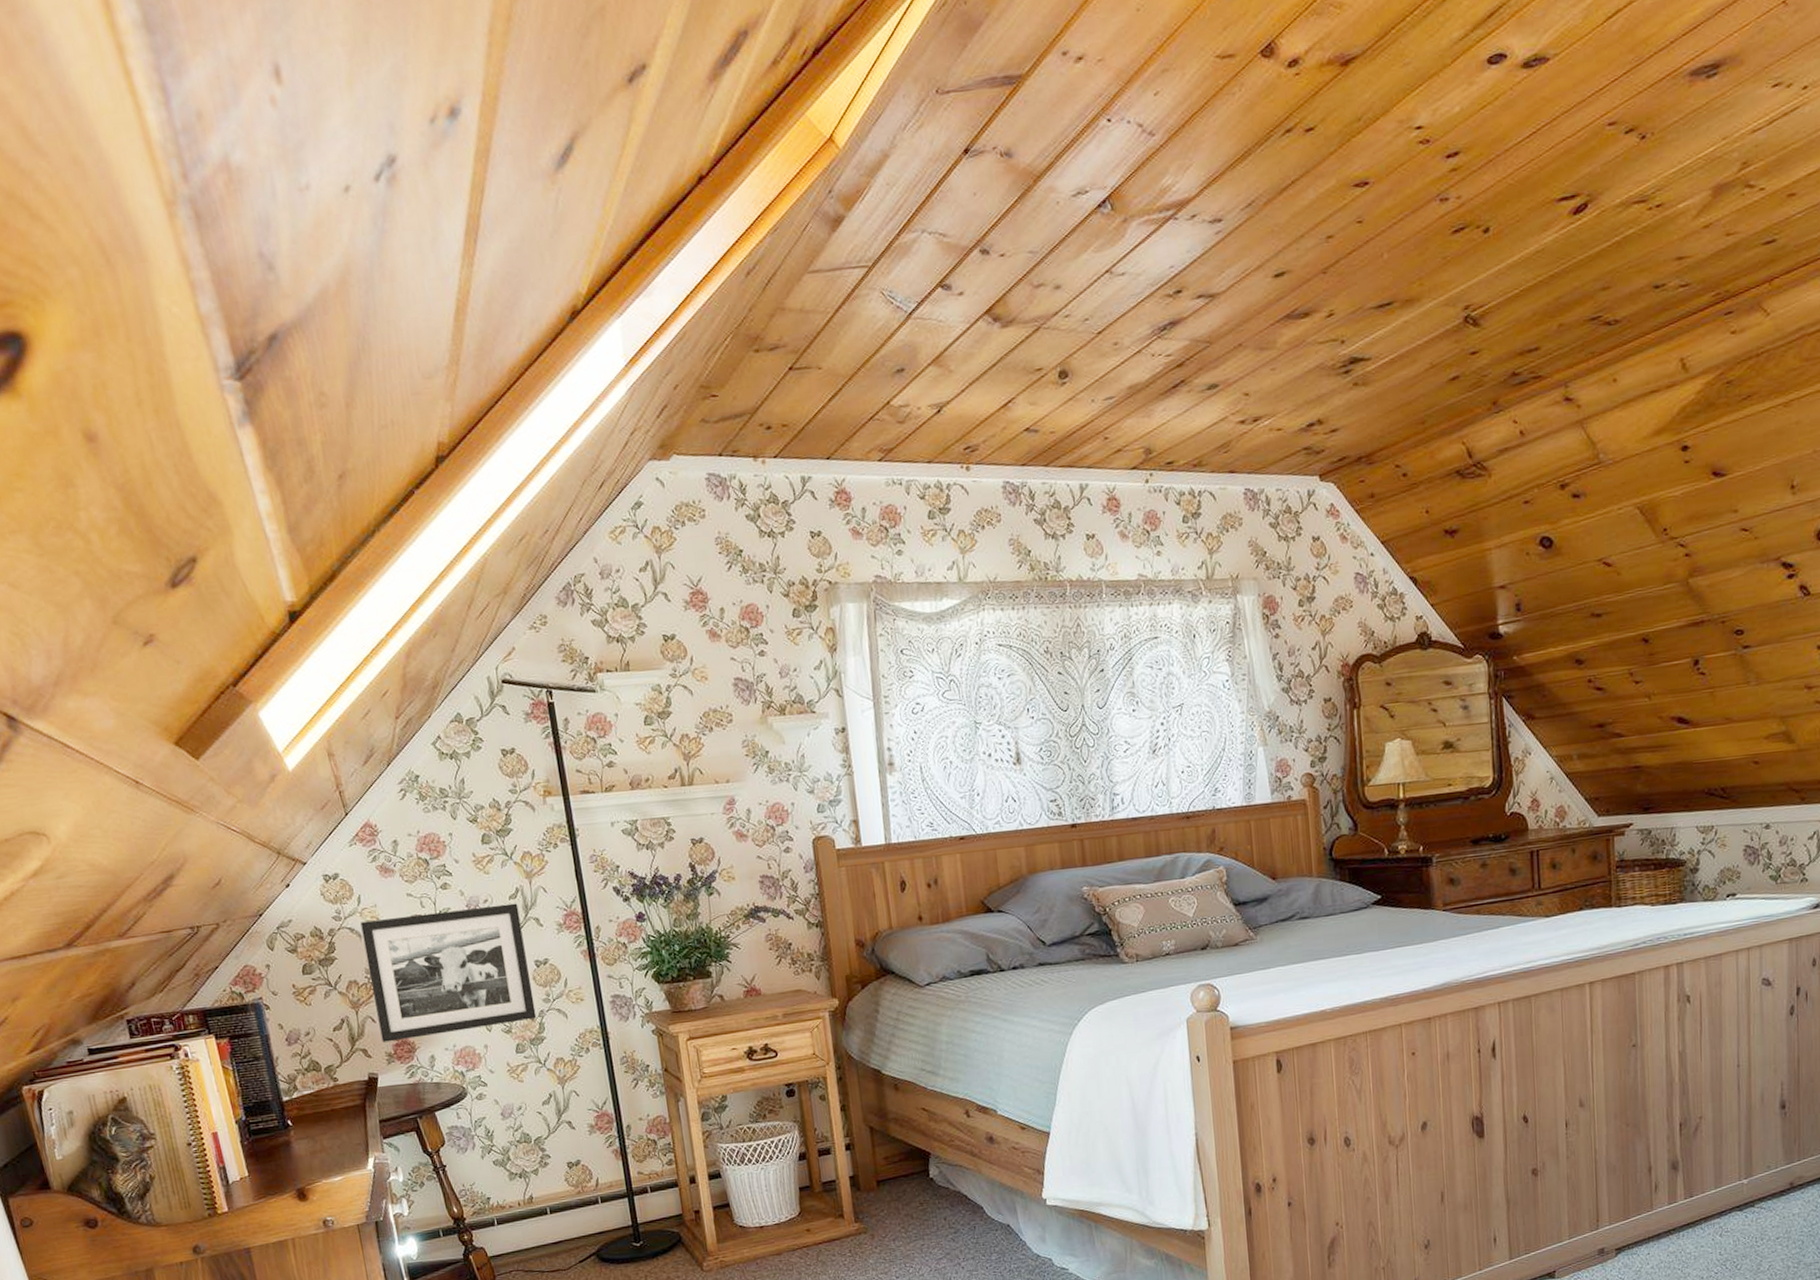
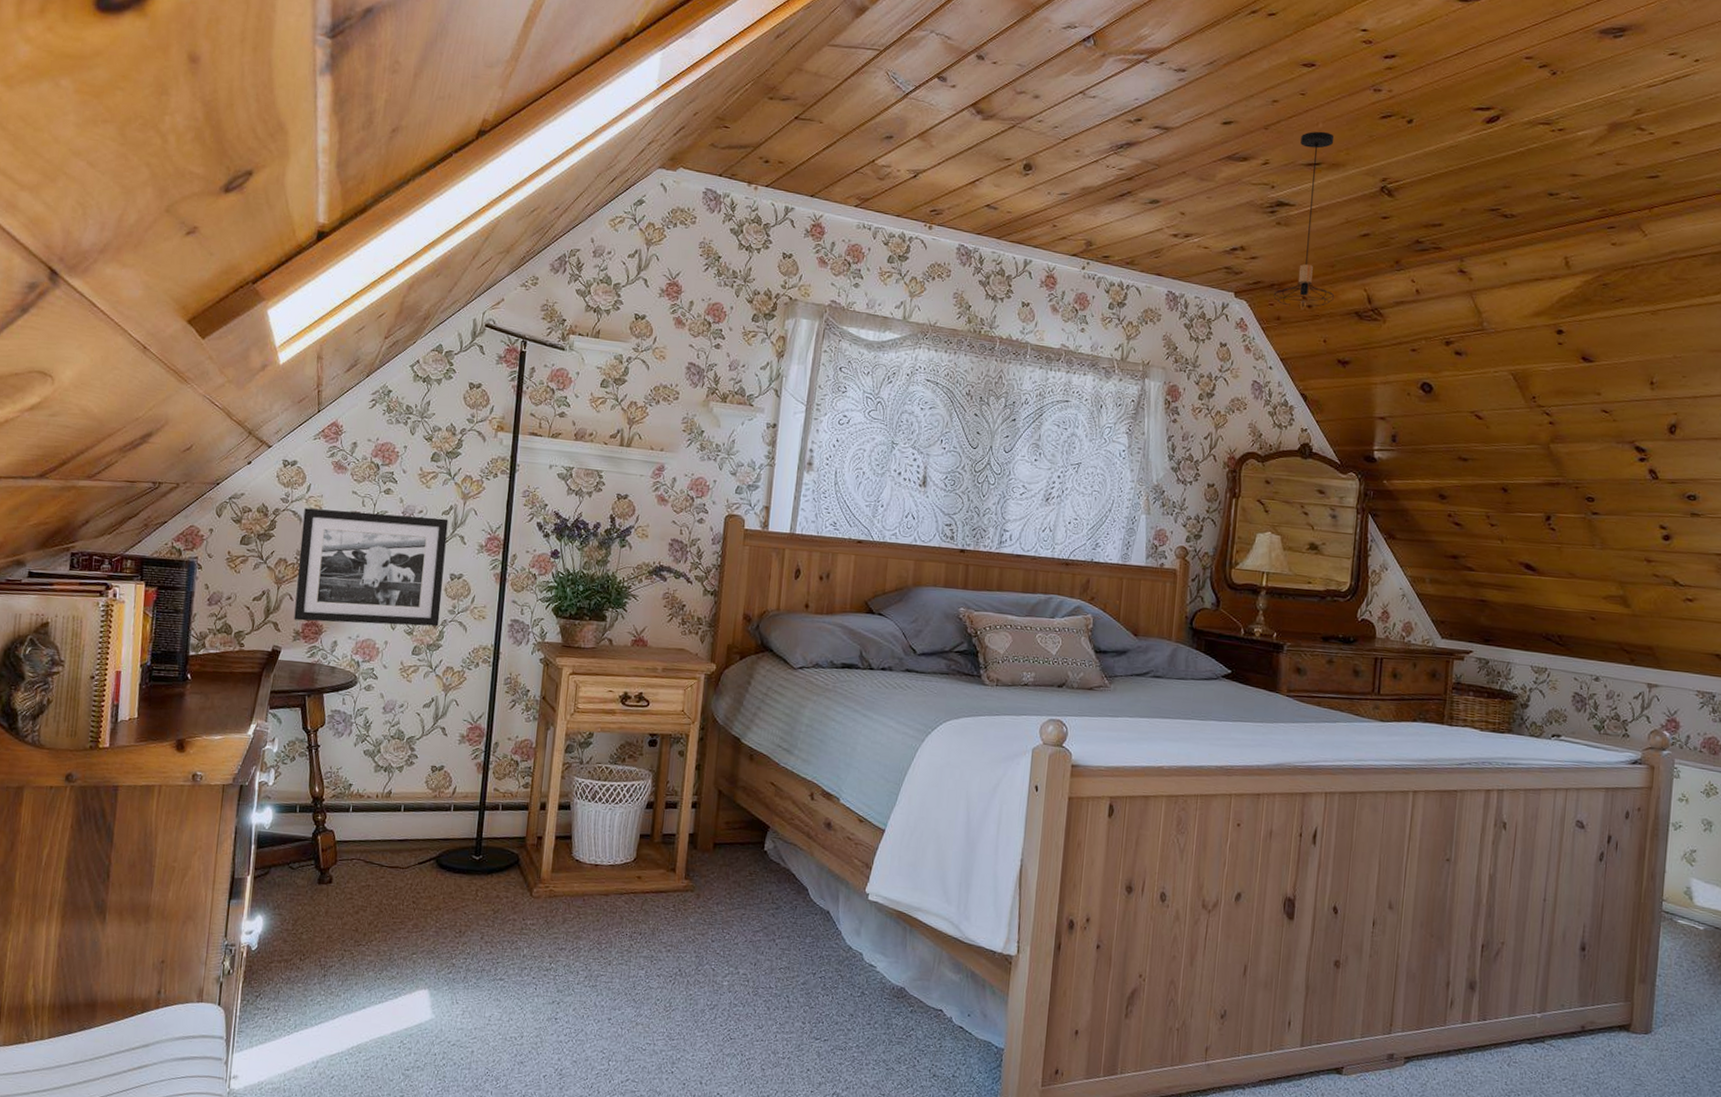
pendant light: none [1362,262,1431,481] -> present [1273,131,1335,310]

